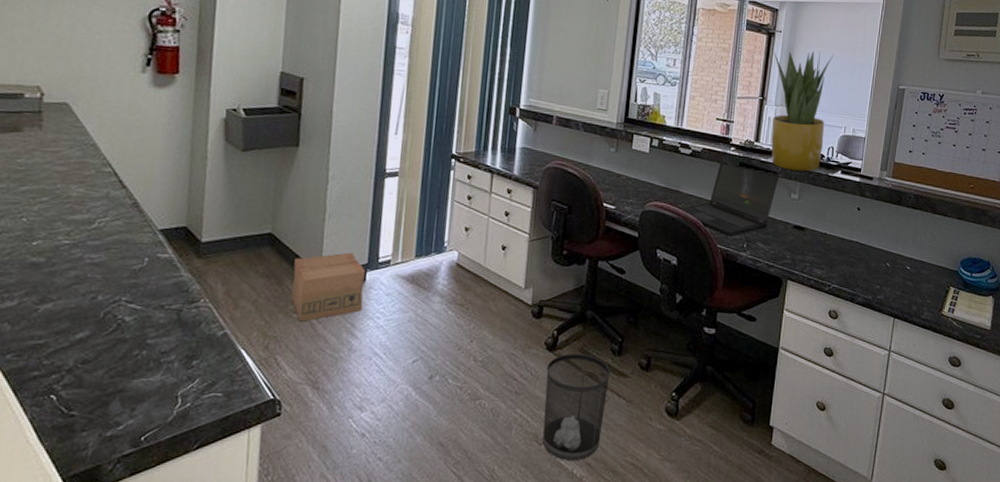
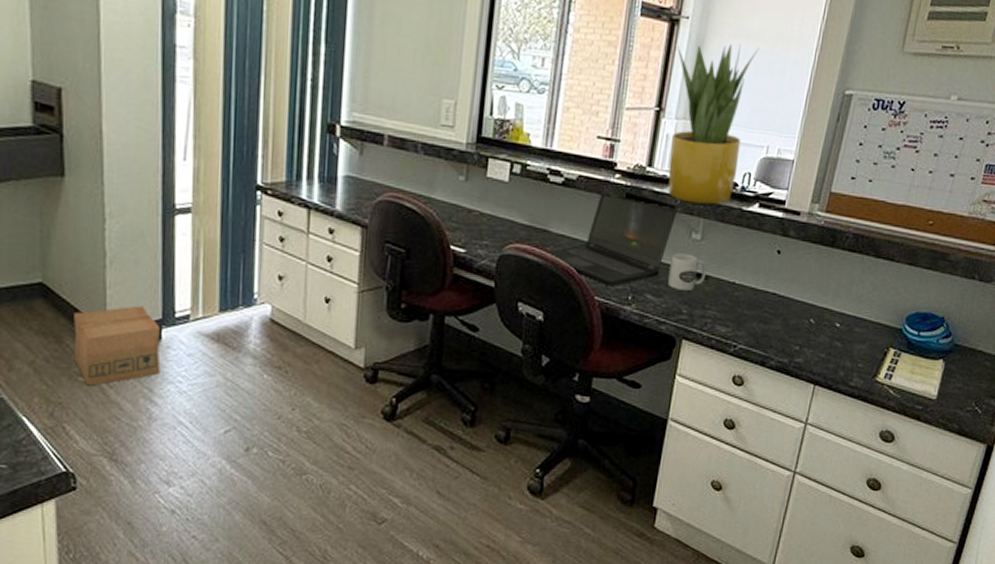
waste bin: present [542,353,611,460] -> none [382,423,461,541]
mug: none [774,209,804,240] -> present [668,253,707,291]

